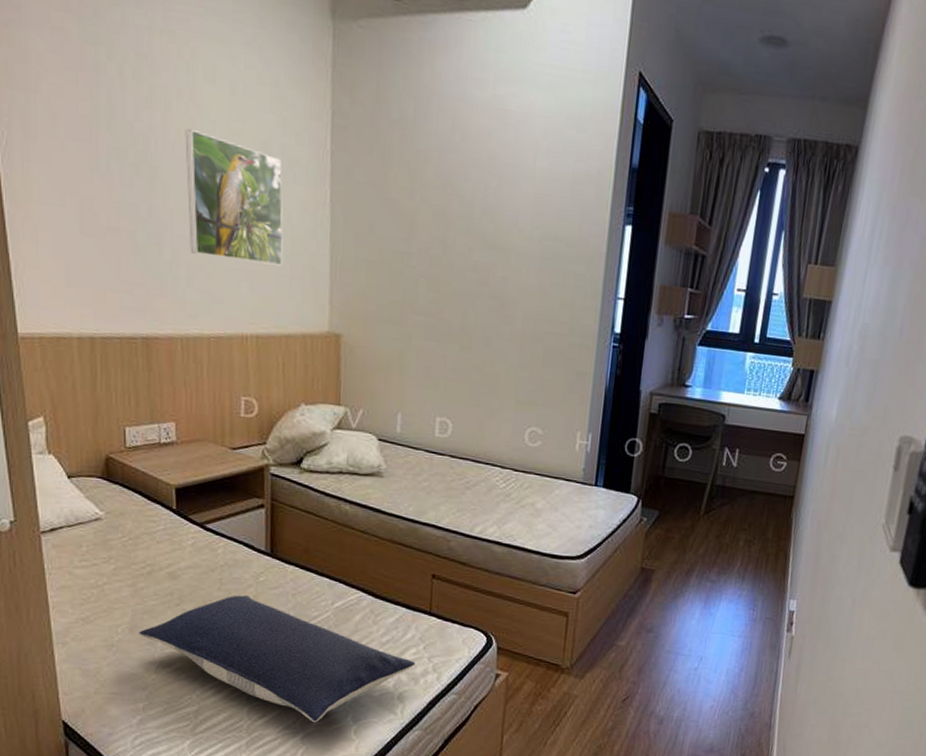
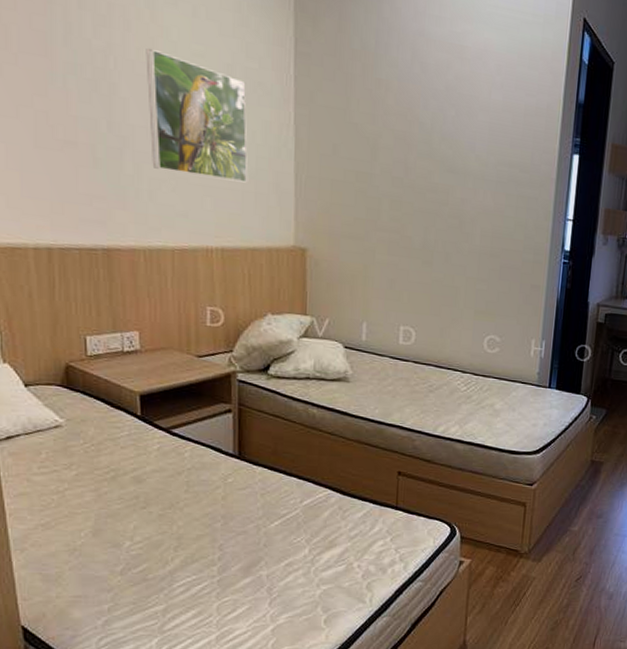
pillow: present [139,595,416,723] -> none [103,496,383,615]

